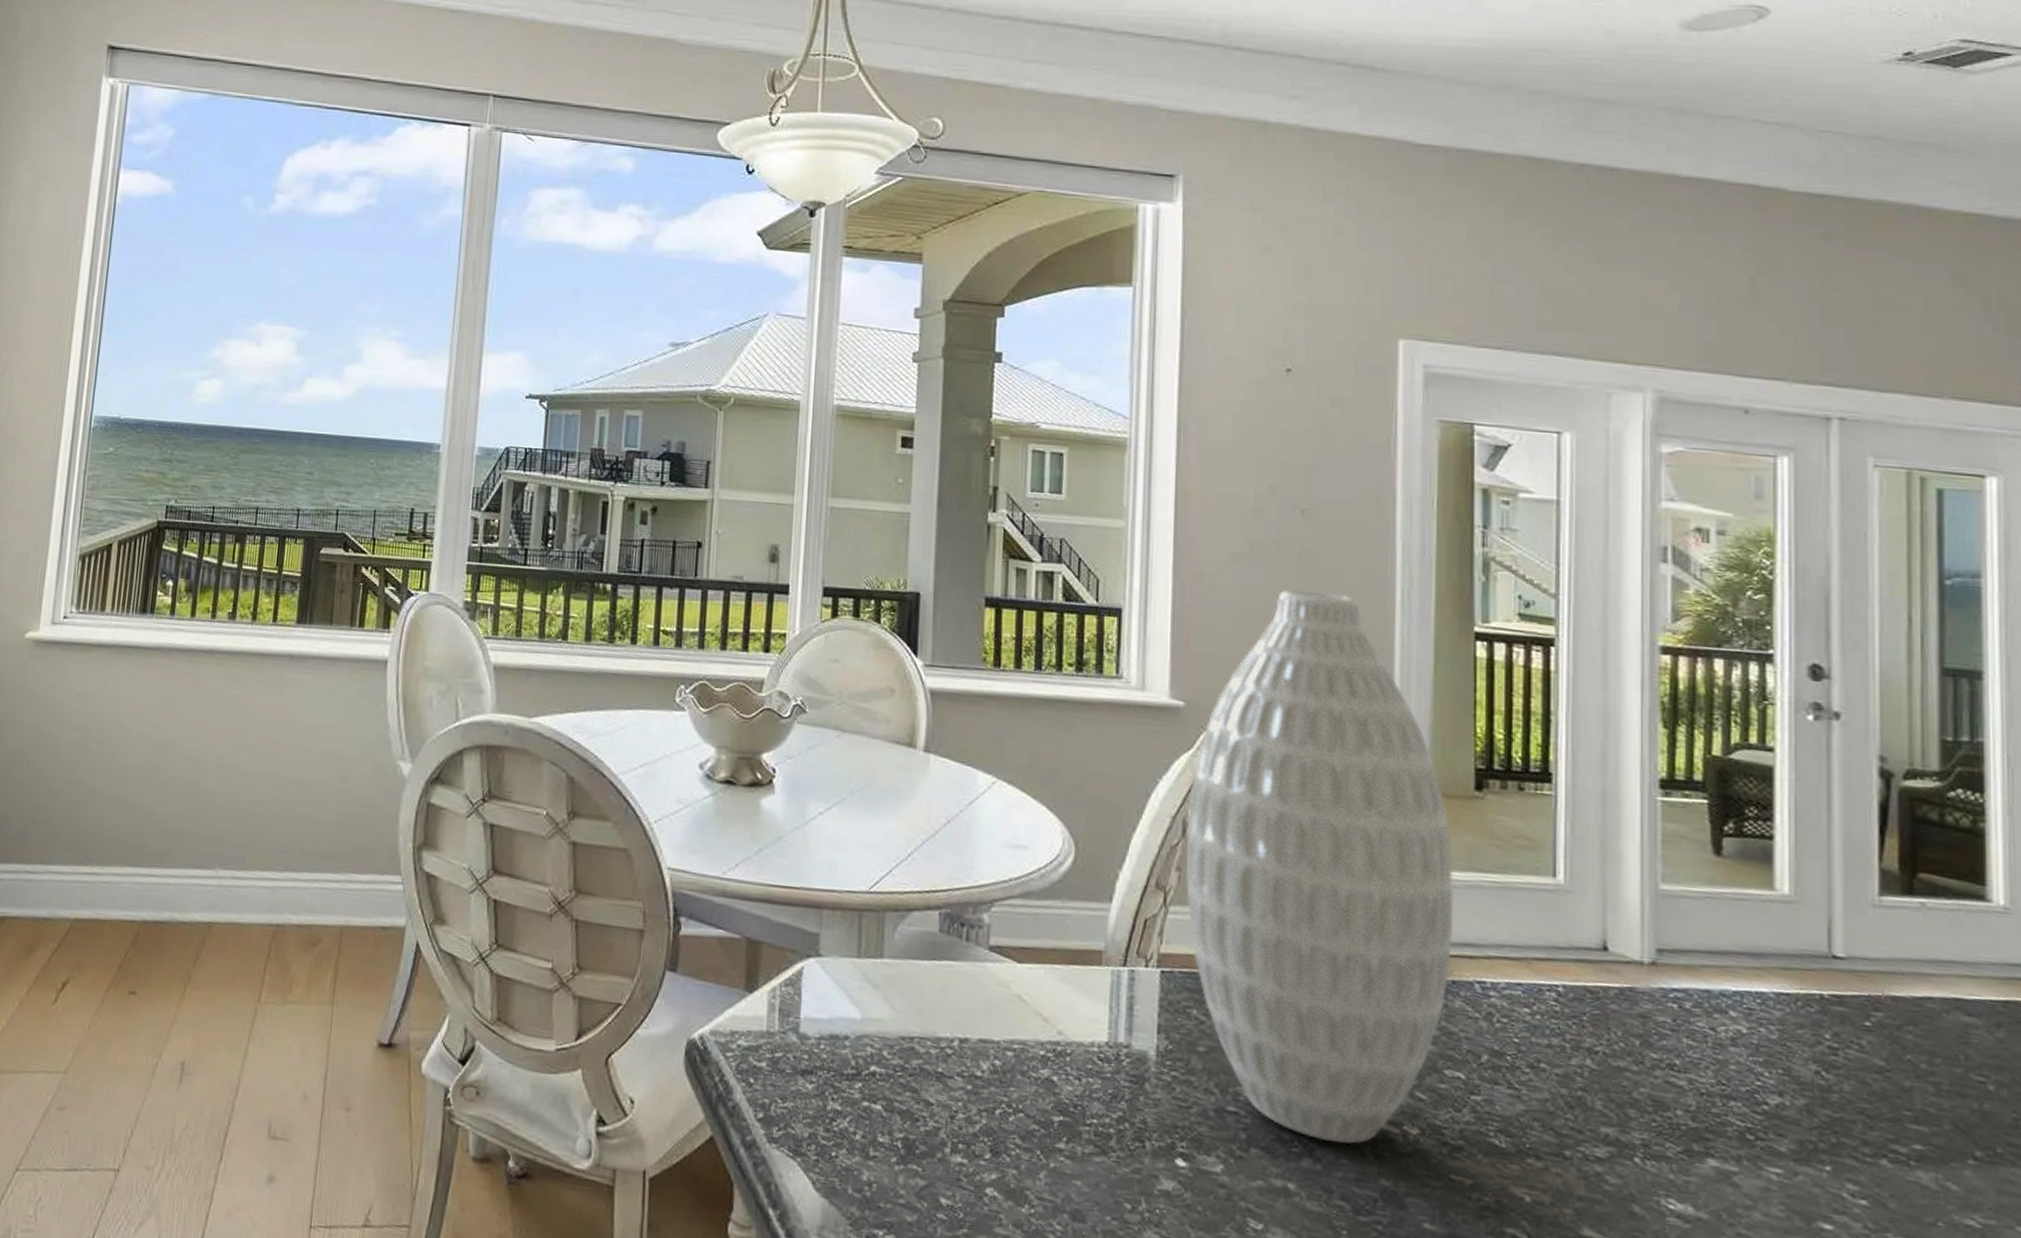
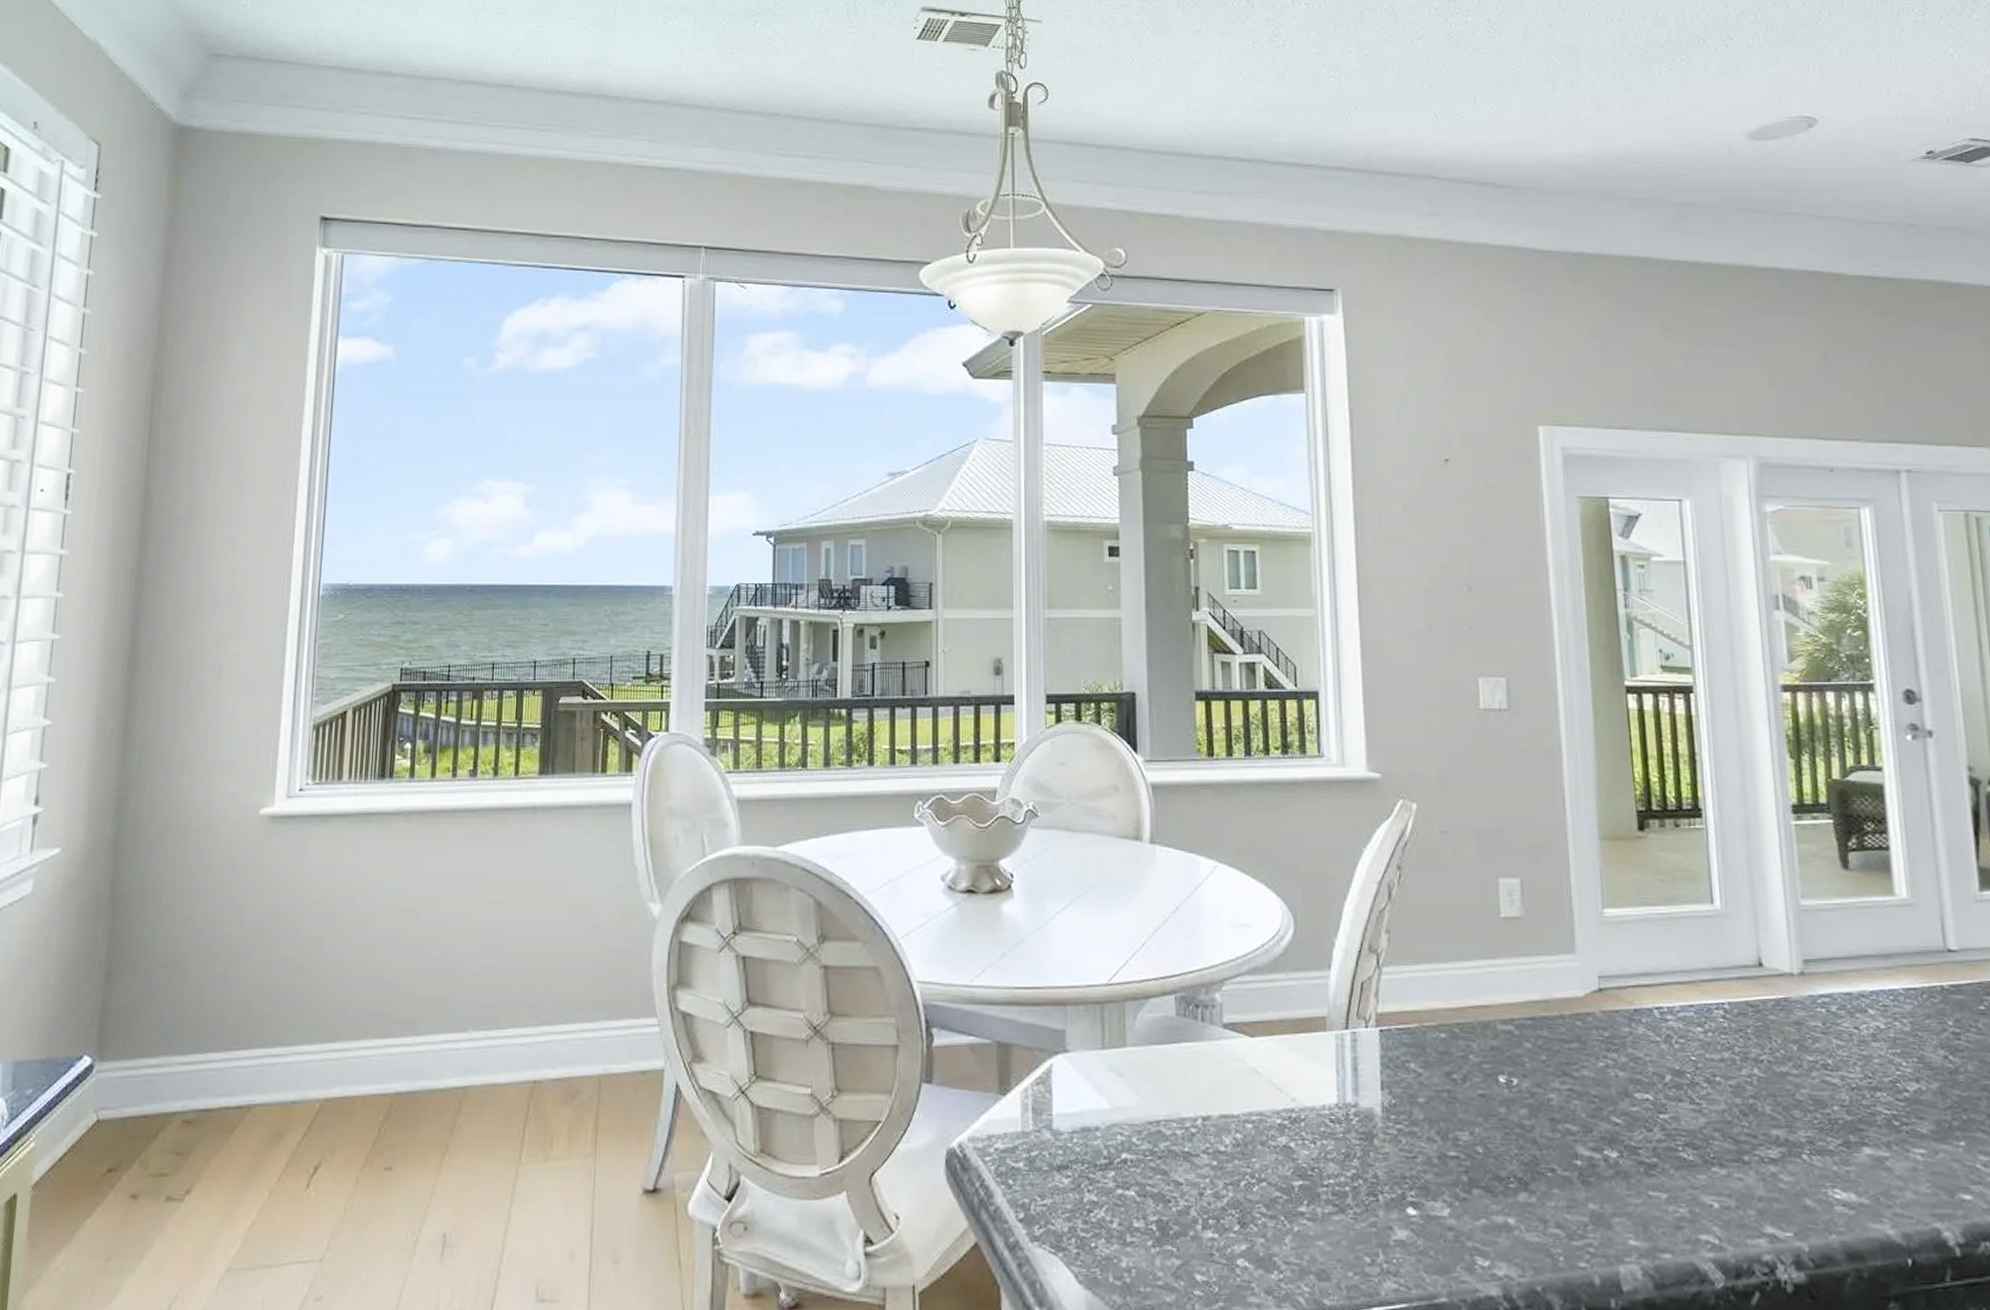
vase: present [1186,589,1454,1144] -> none [1391,660,1632,1174]

